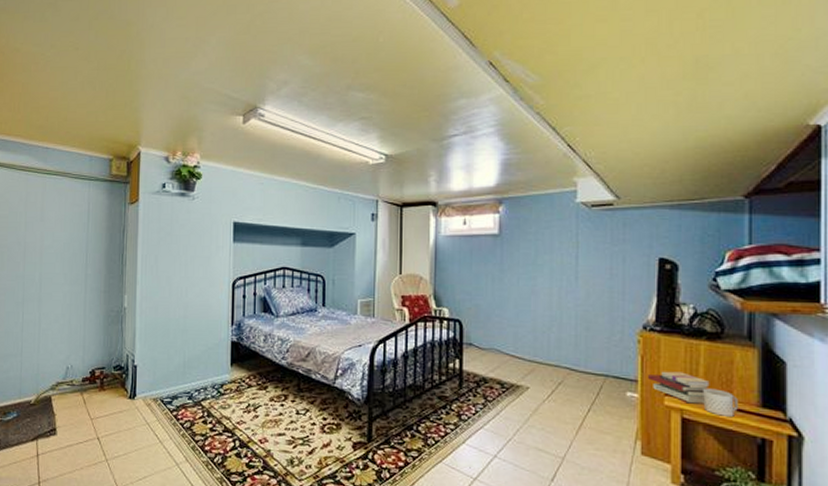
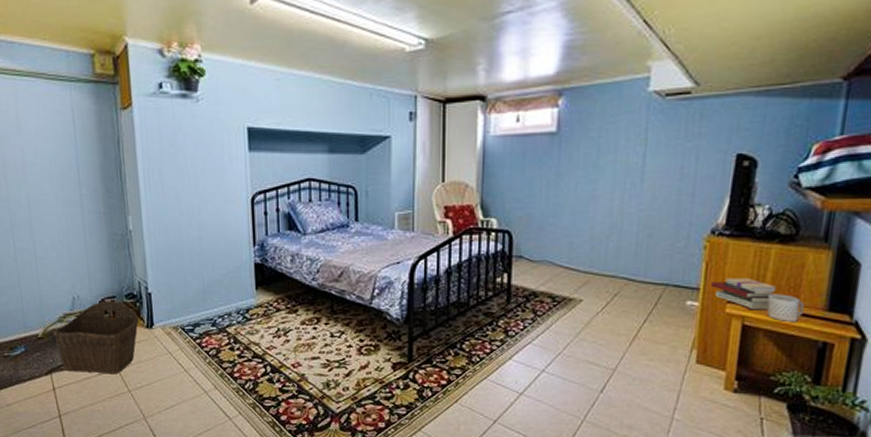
wicker basket: none [44,371,123,443] -> present [53,301,139,374]

